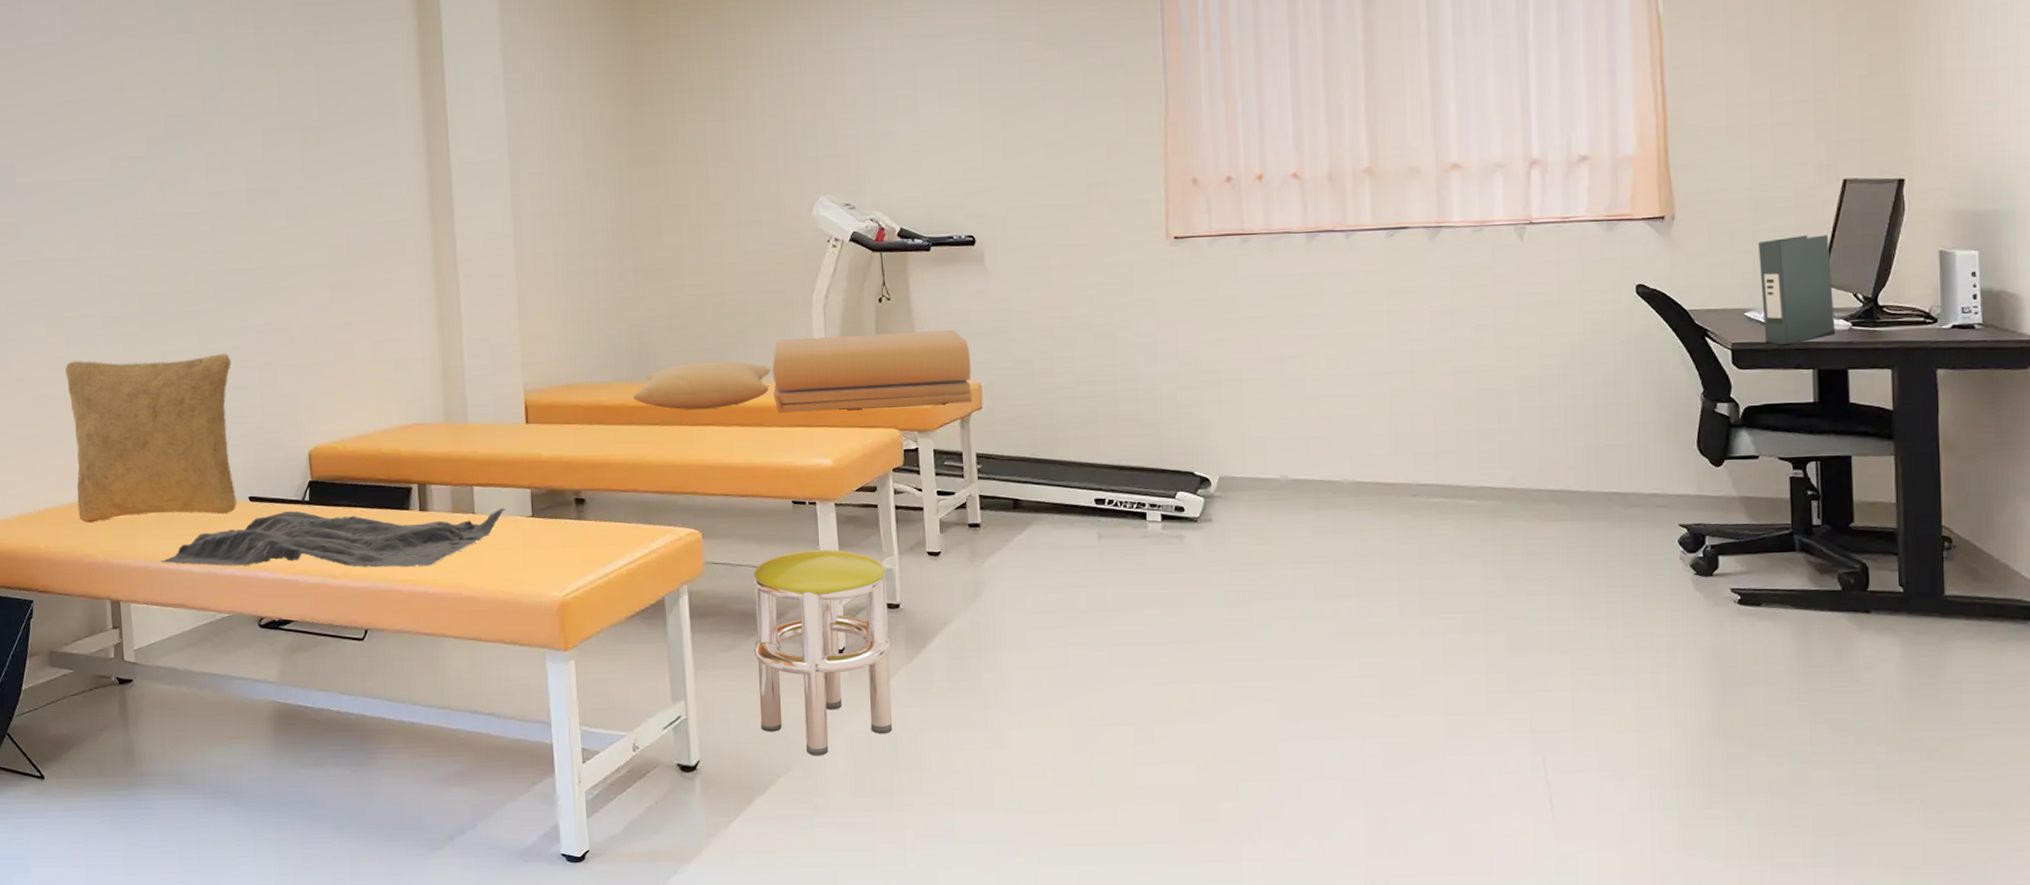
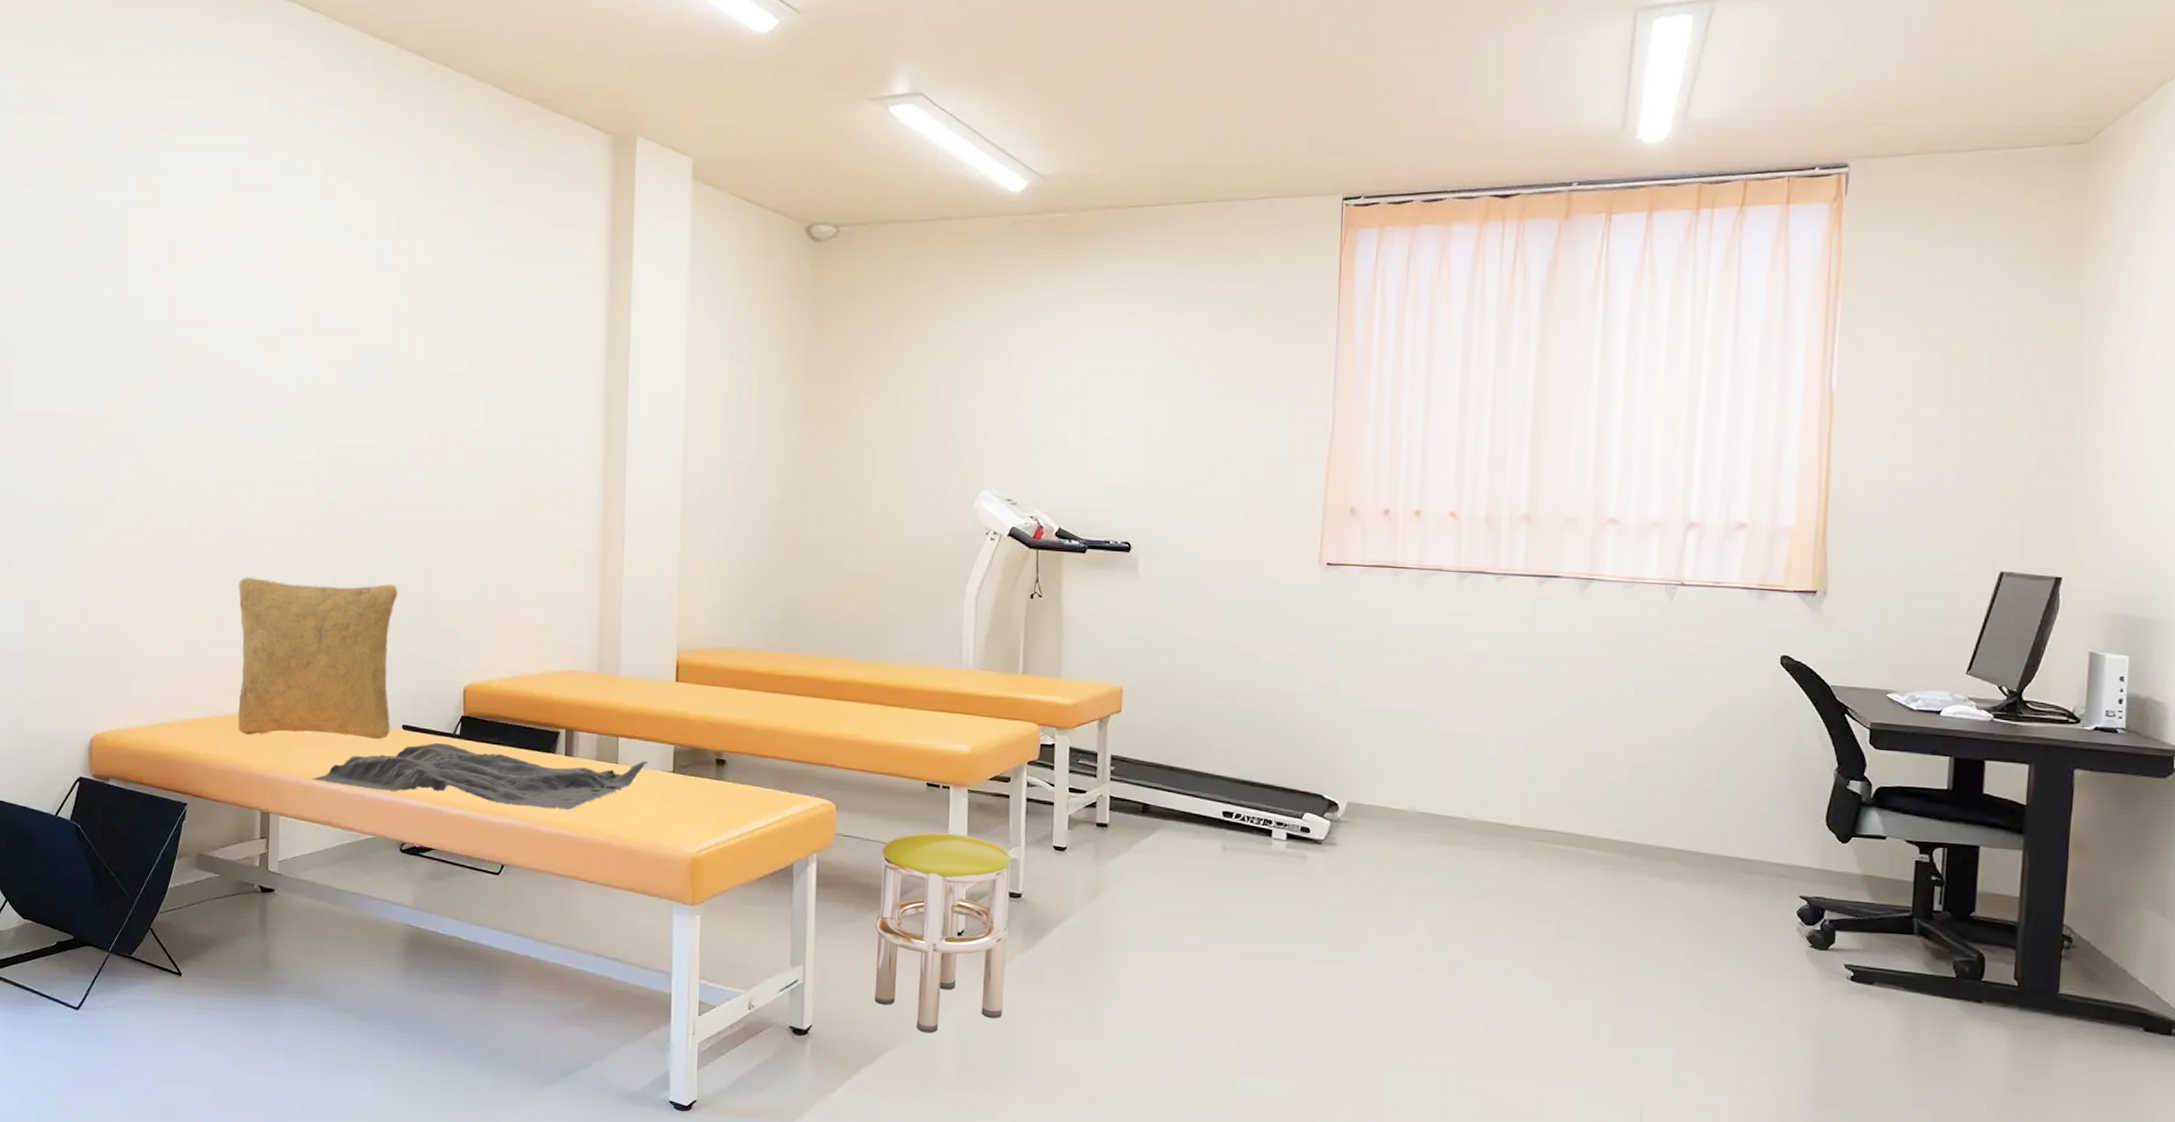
pillow: present [632,361,772,410] -> none [781,639,920,686]
towel: present [772,329,973,414] -> none [918,625,1115,705]
binder: present [1757,234,1836,345] -> none [1905,623,1980,731]

